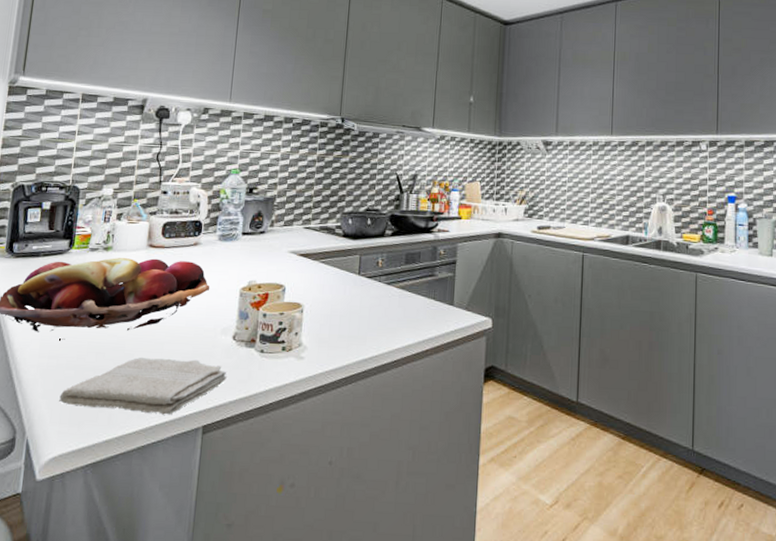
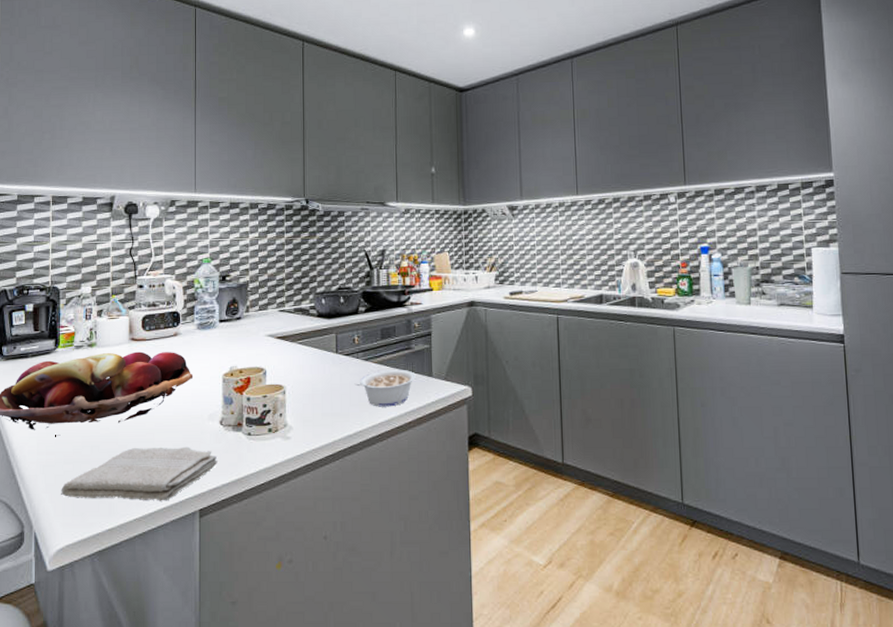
legume: none [374,295,437,333] -> present [354,369,416,407]

